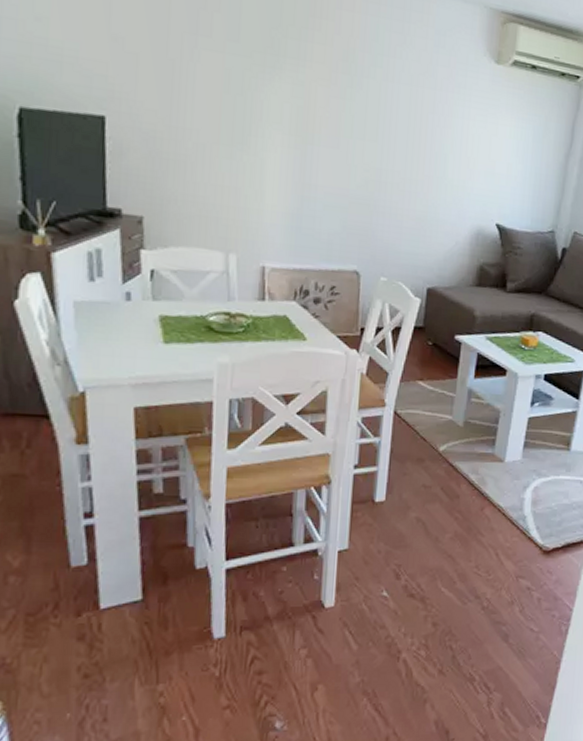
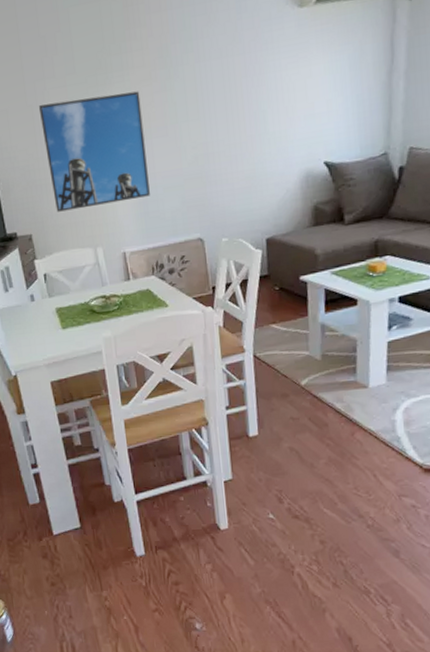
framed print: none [182,64,314,210] -> present [38,91,150,212]

